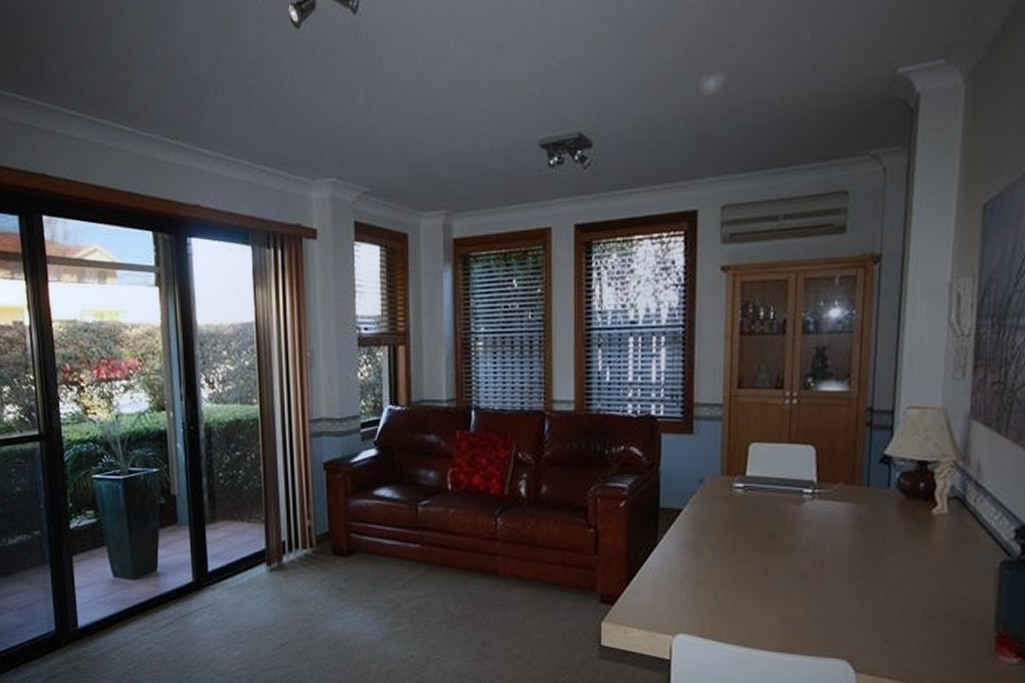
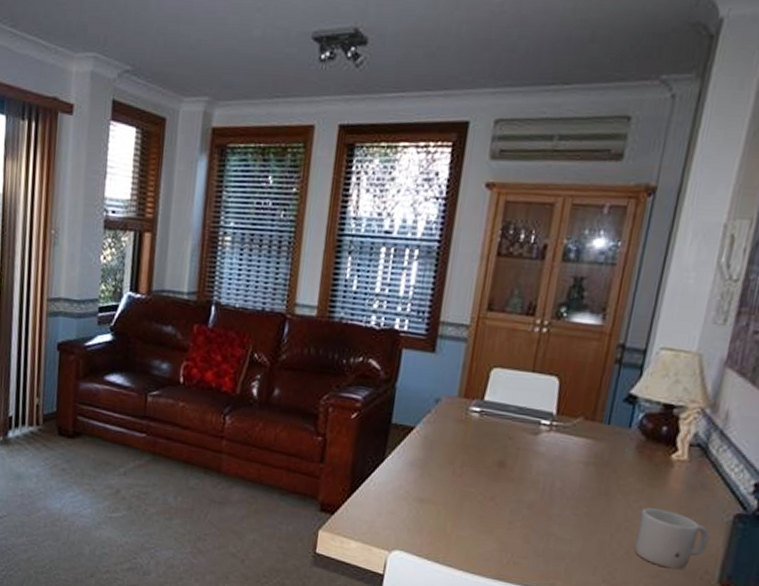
mug: none [910,564,980,622] -> present [634,507,710,570]

